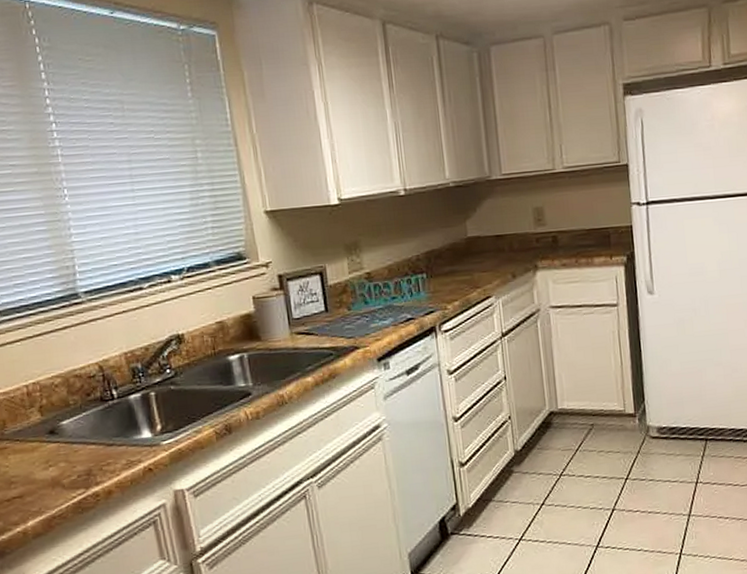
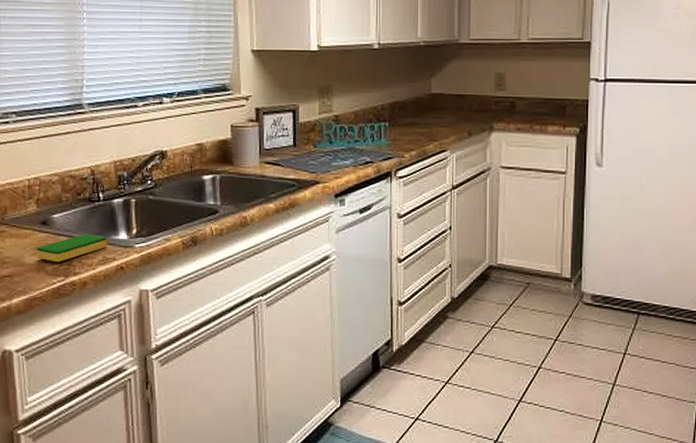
dish sponge: none [47,437,130,474] -> present [36,234,107,263]

